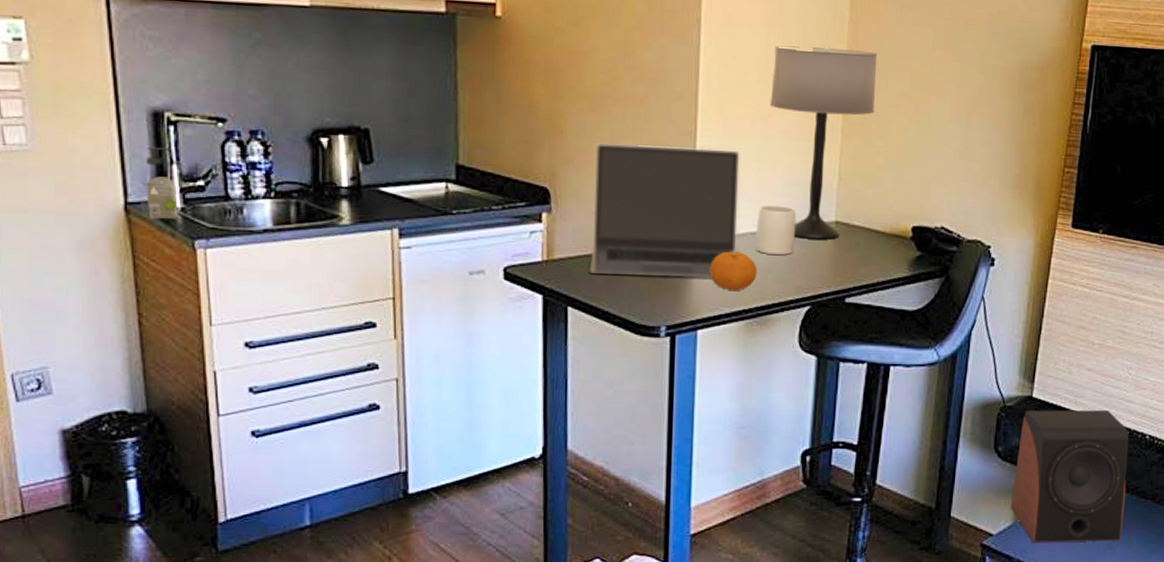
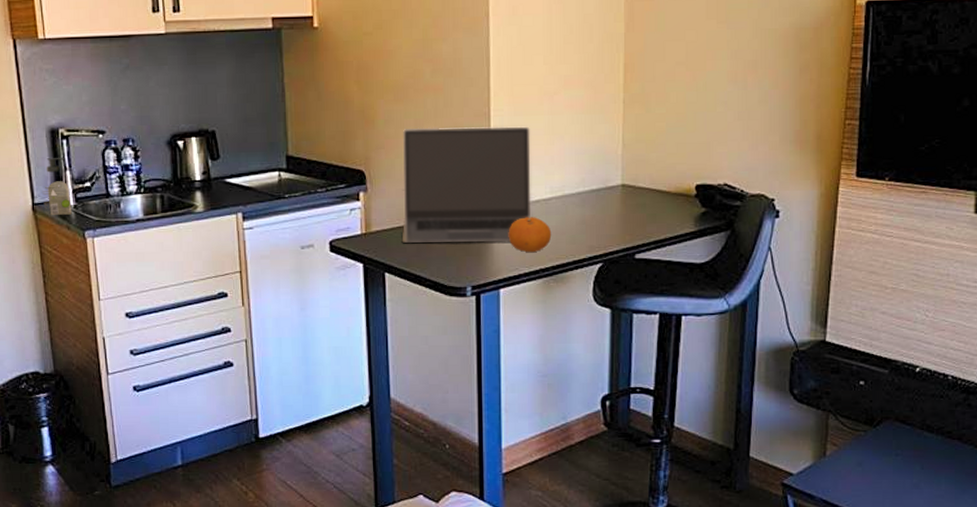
mug: present [756,204,797,256] -> none [549,173,585,219]
table lamp: present [769,46,878,240] -> none [555,25,654,202]
speaker: present [1010,409,1130,543] -> none [809,351,931,482]

